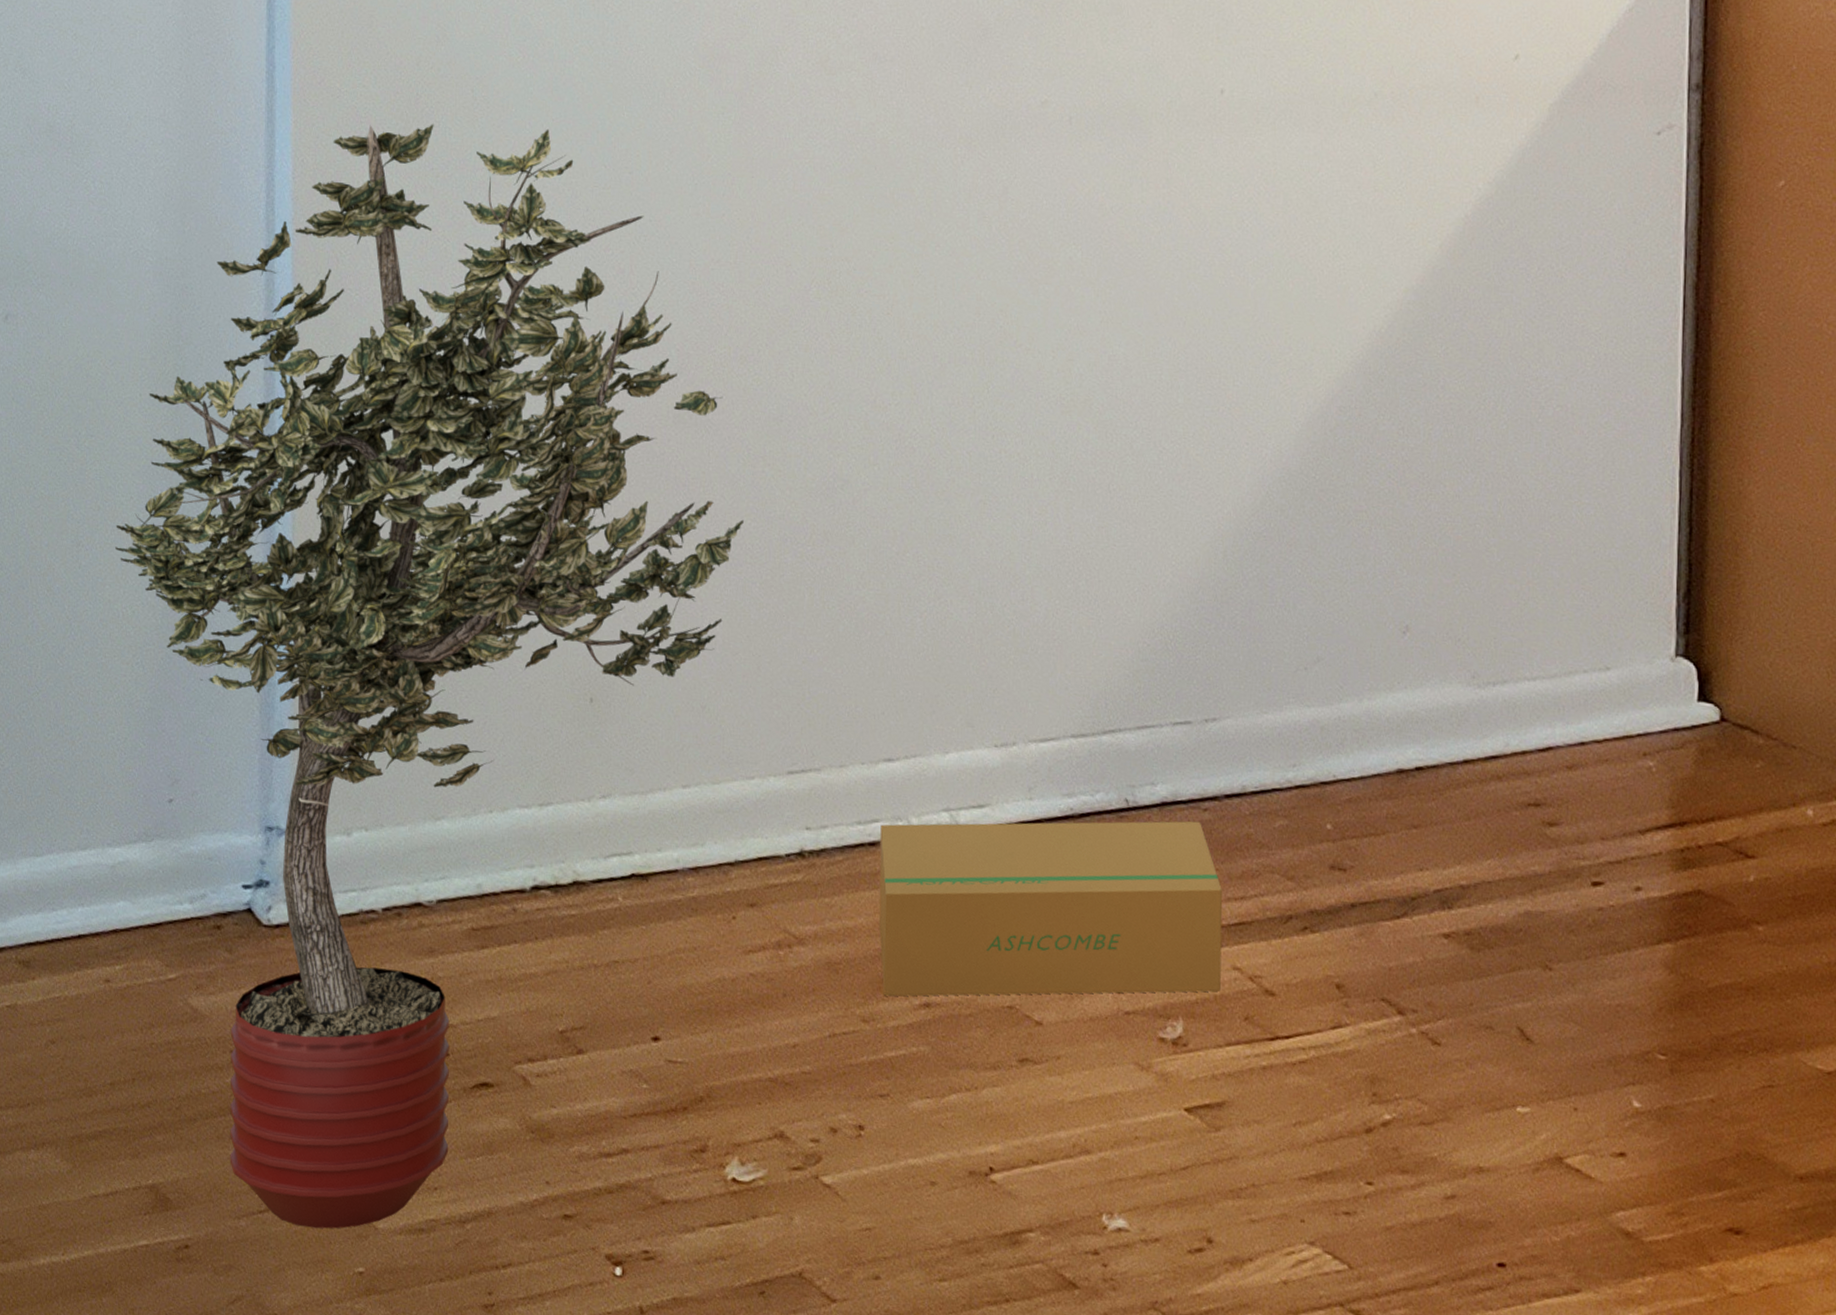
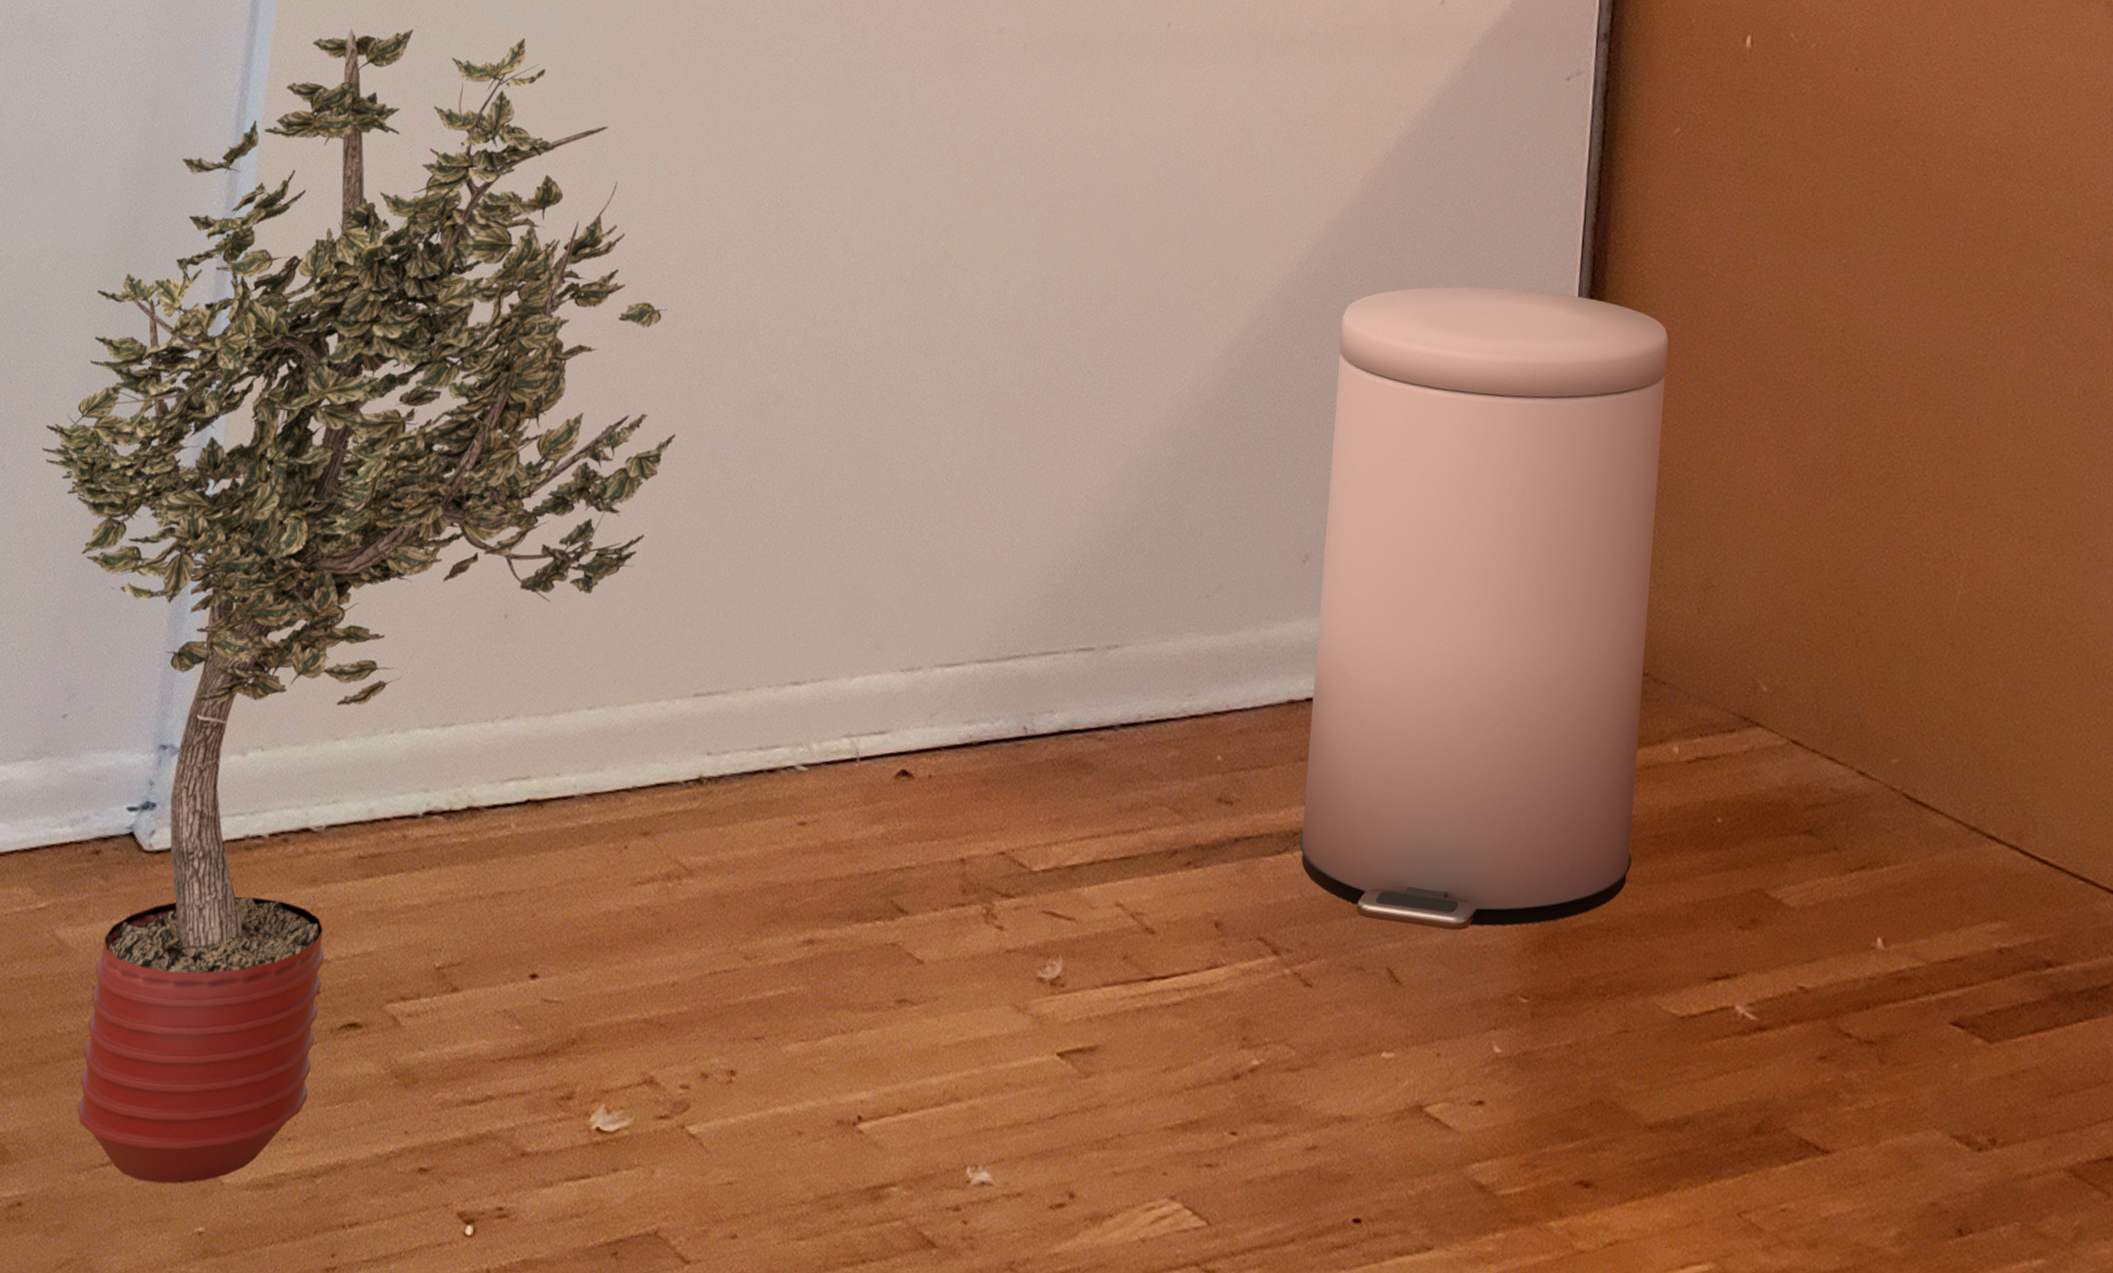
box: present [878,821,1223,997] -> none [768,750,1111,933]
pedal bin: none [1418,351,1783,991] -> present [1299,286,1669,931]

